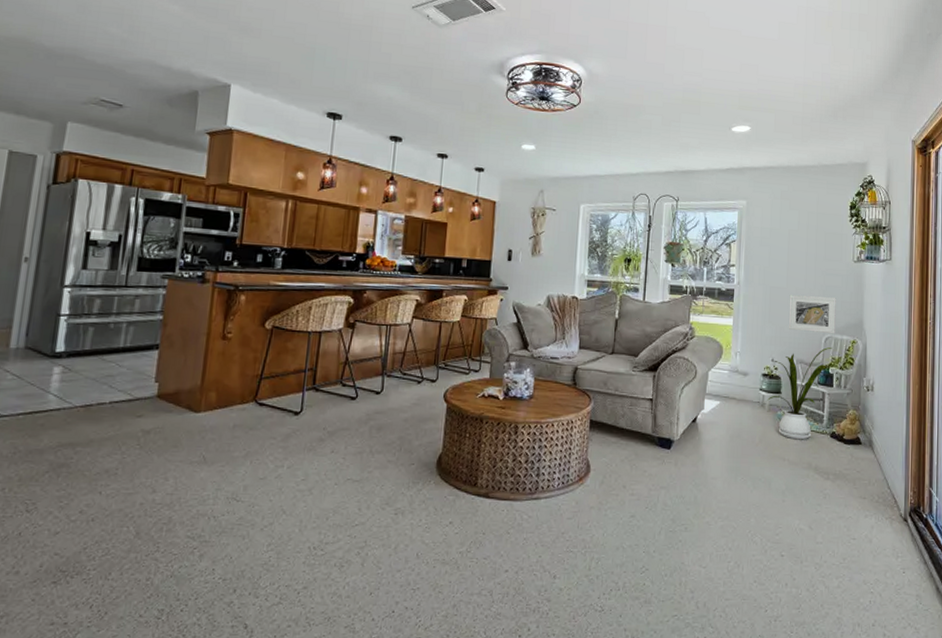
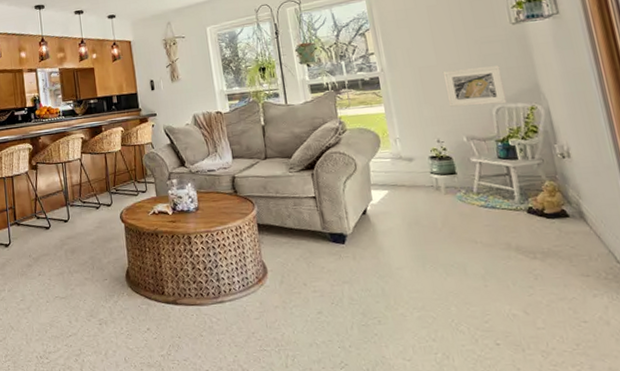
house plant: present [767,347,834,440] -> none [440,118,509,220]

